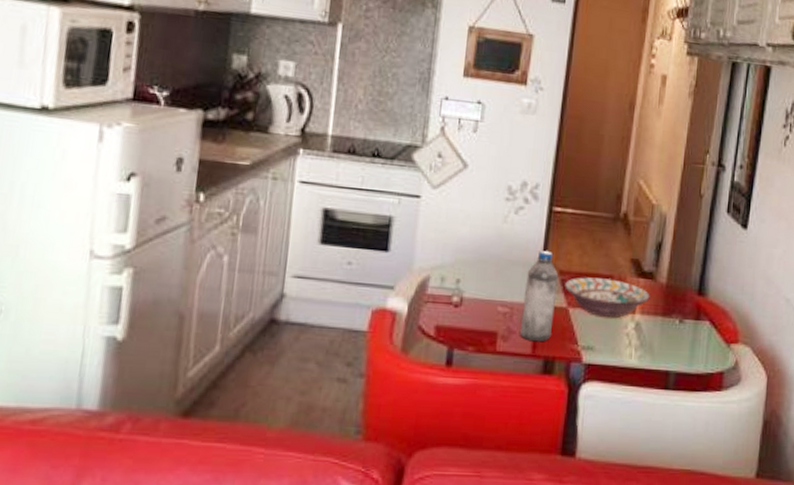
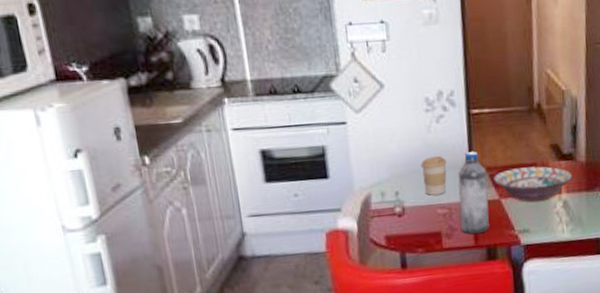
coffee cup: none [489,248,518,291] -> present [420,156,447,196]

